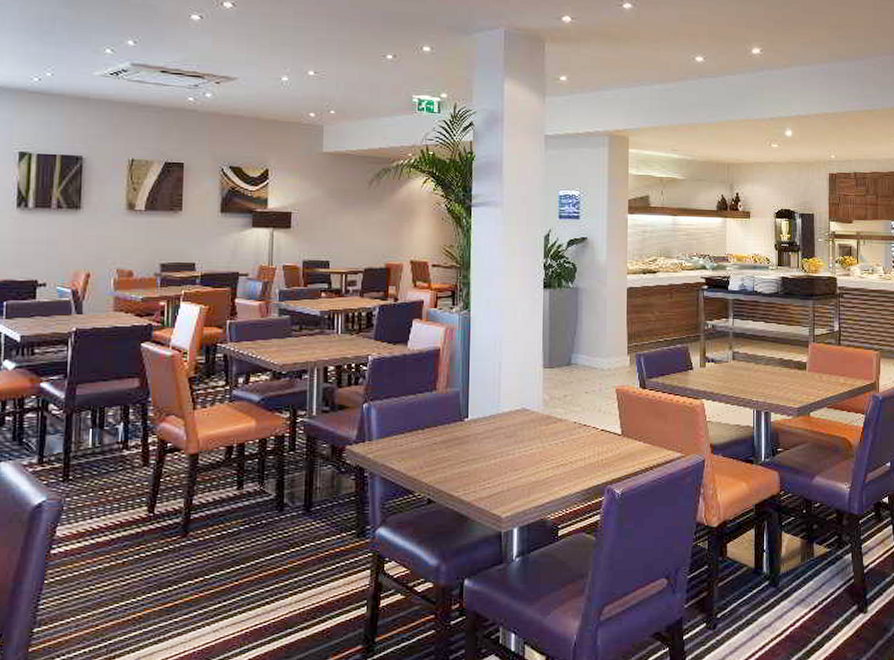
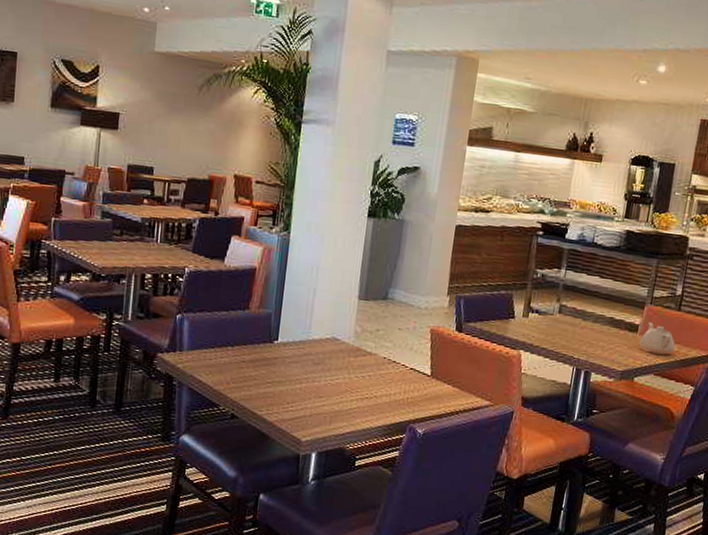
teapot: none [809,358,842,388] -> present [638,321,676,355]

